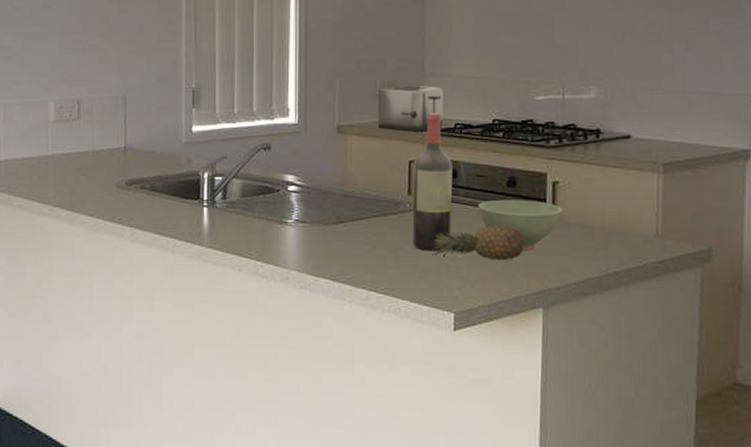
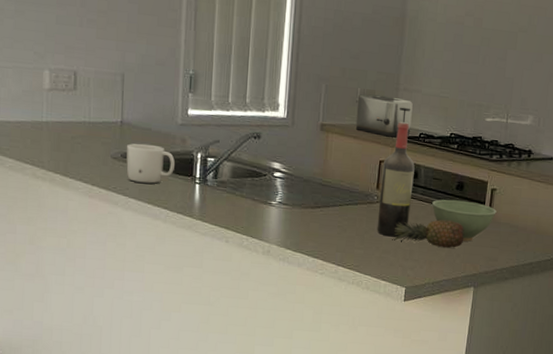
mug: none [130,168,180,212] -> present [126,143,175,184]

